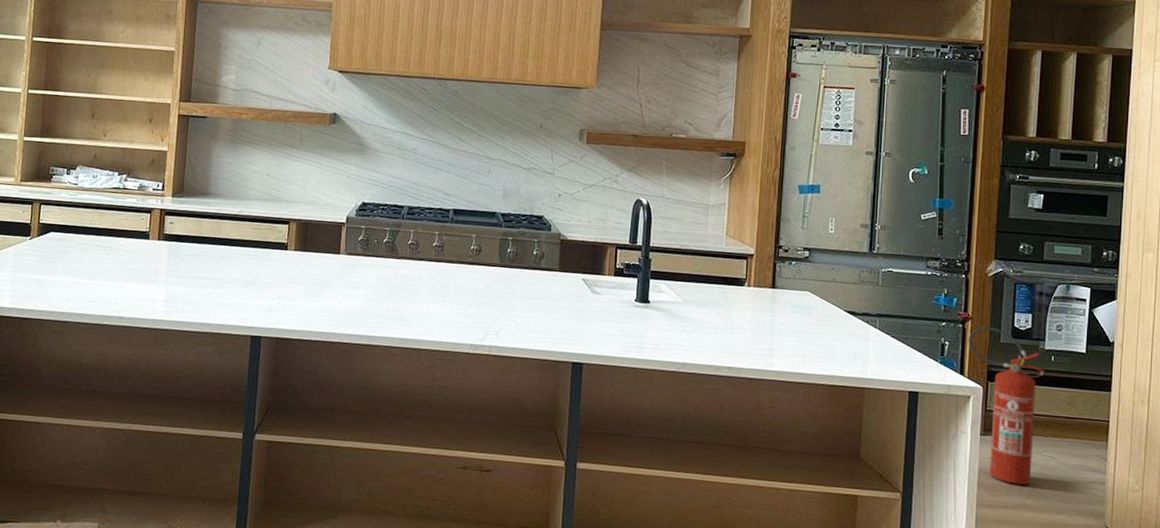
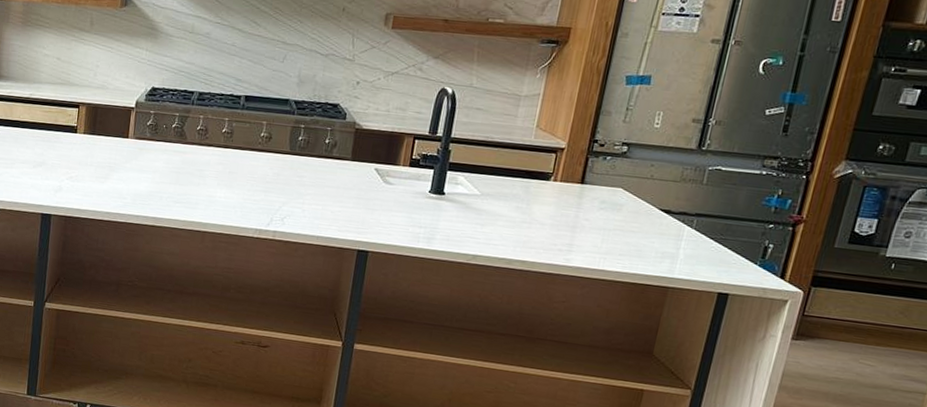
fire extinguisher: present [969,326,1044,486] -> none [795,230,880,391]

